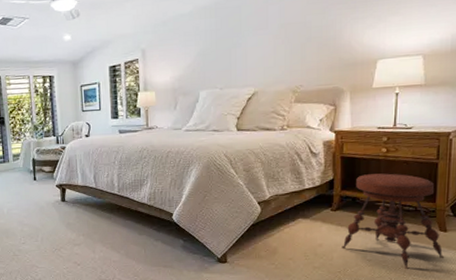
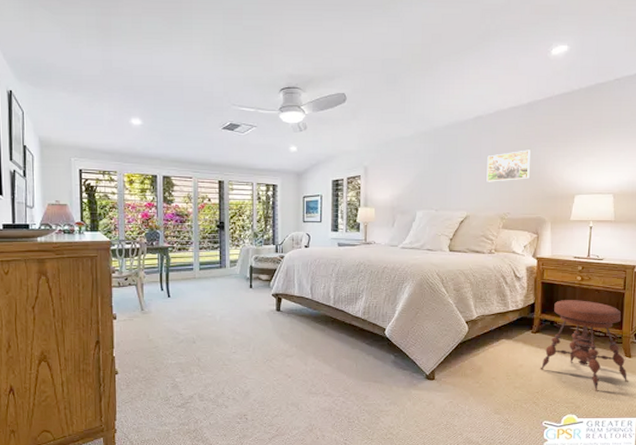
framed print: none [275,14,324,54] -> present [486,150,530,182]

